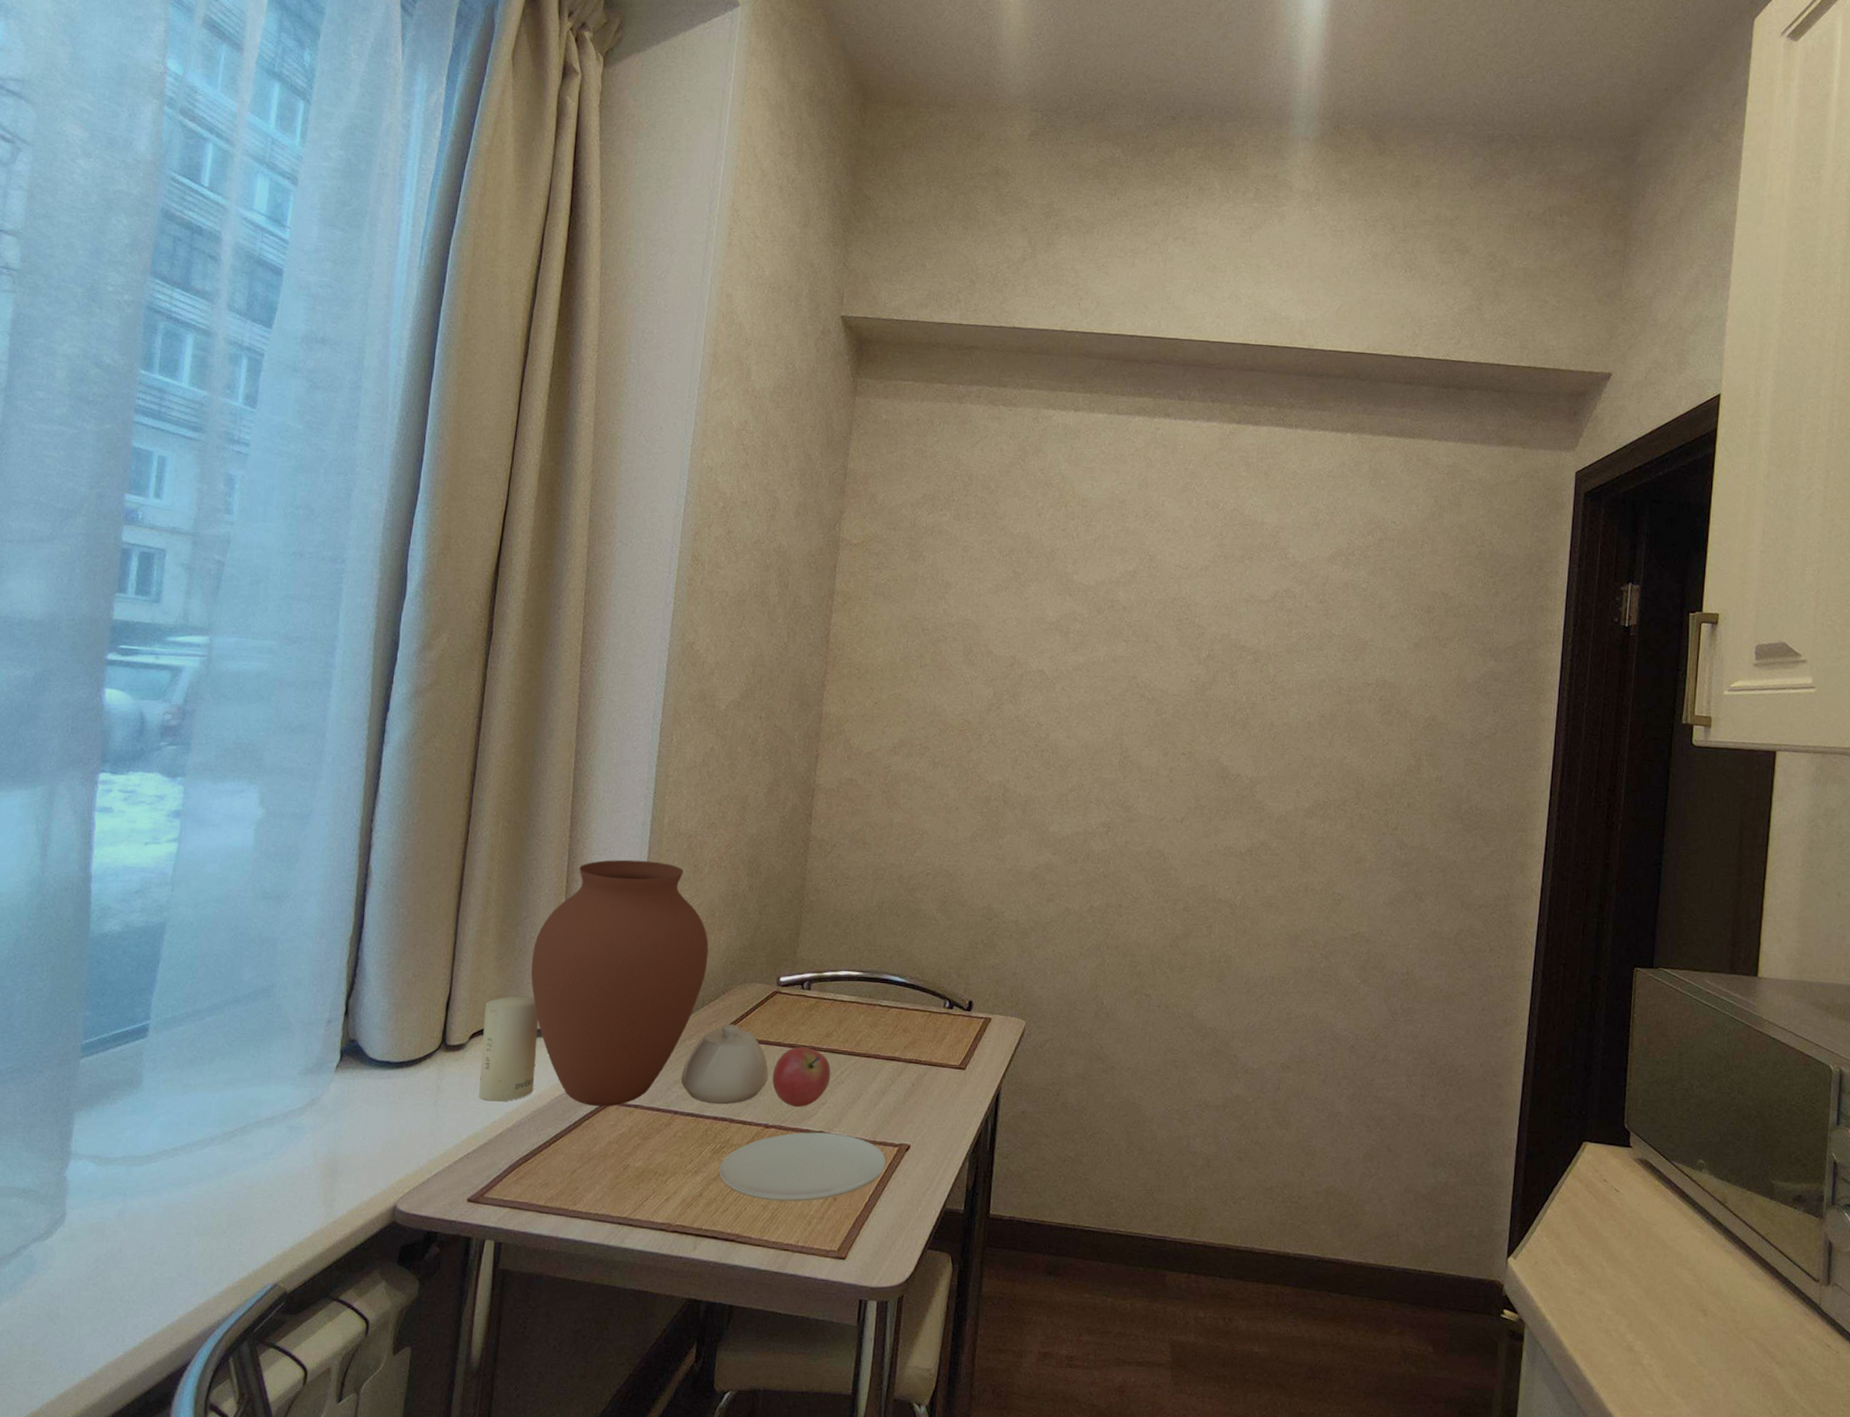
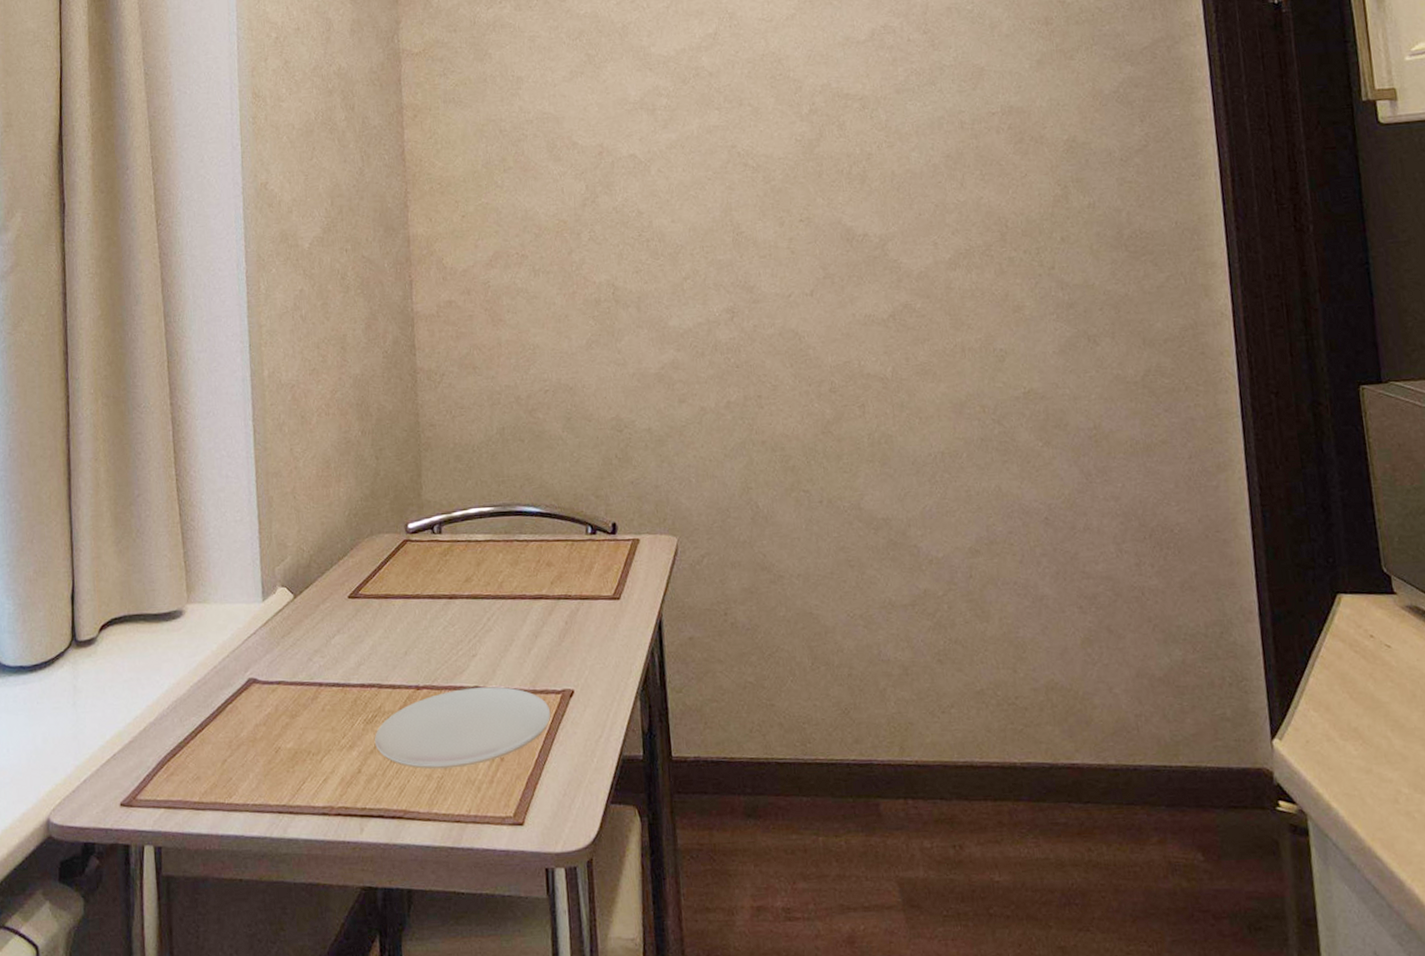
candle: present [479,996,539,1102] -> none [110,579,172,696]
vase: present [530,859,709,1107] -> none [150,418,331,688]
sugar bowl: present [681,1023,769,1105] -> none [320,581,412,670]
fruit: present [772,1046,831,1107] -> none [415,596,478,663]

